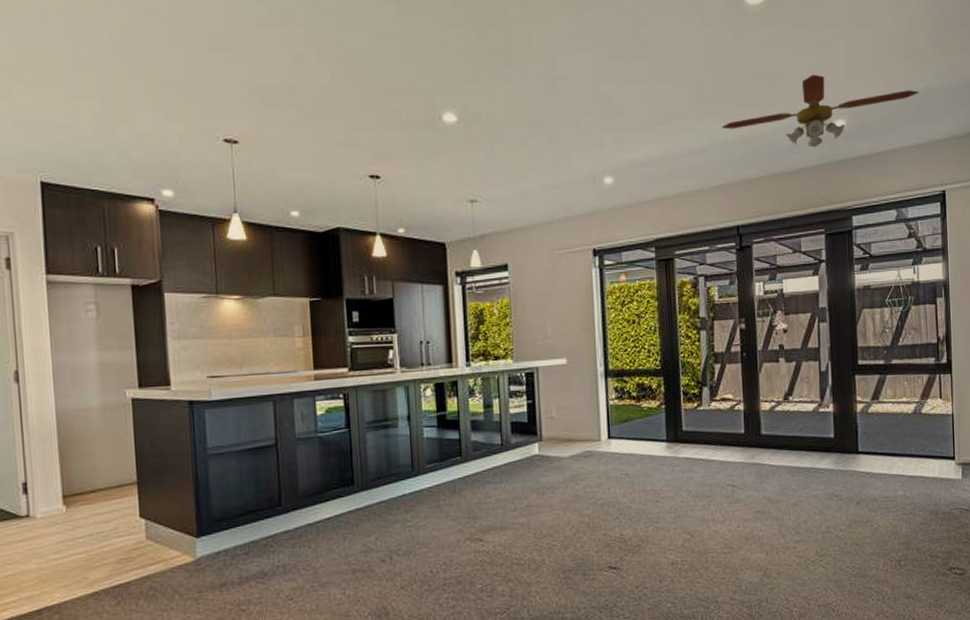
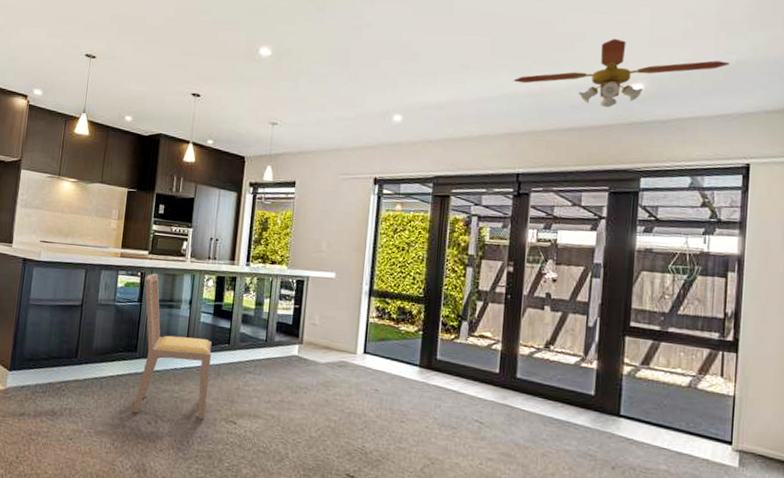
dining chair: none [349,391,447,554] -> present [131,273,212,420]

